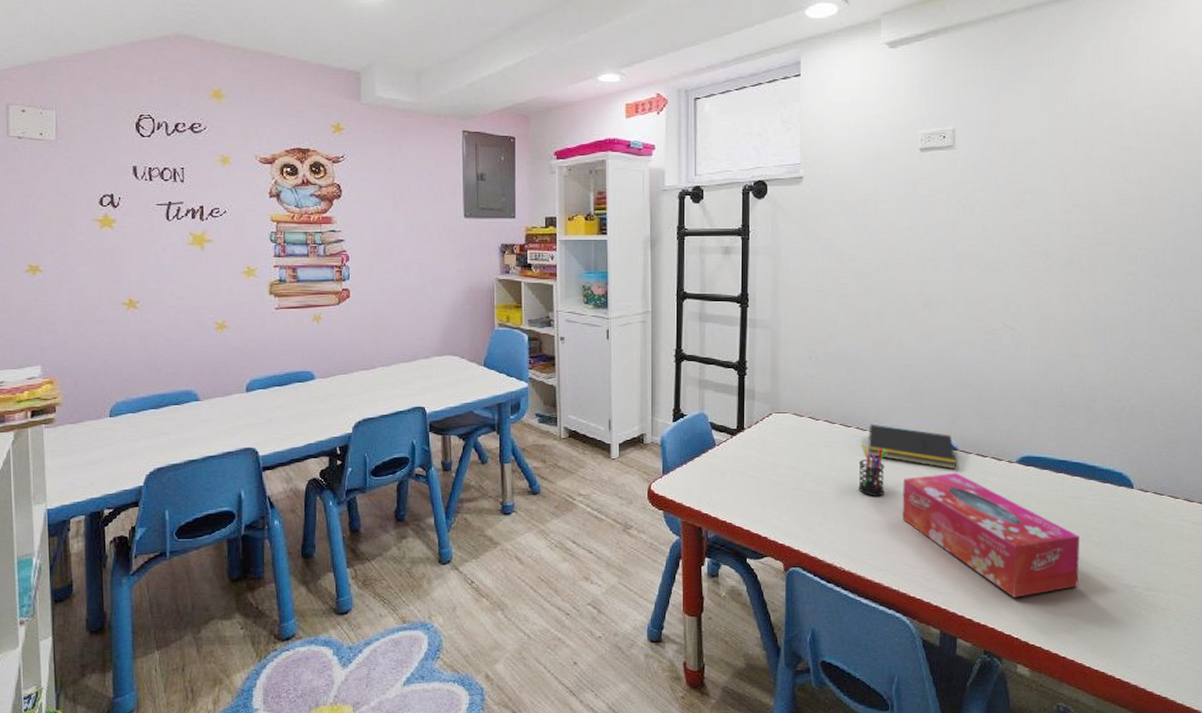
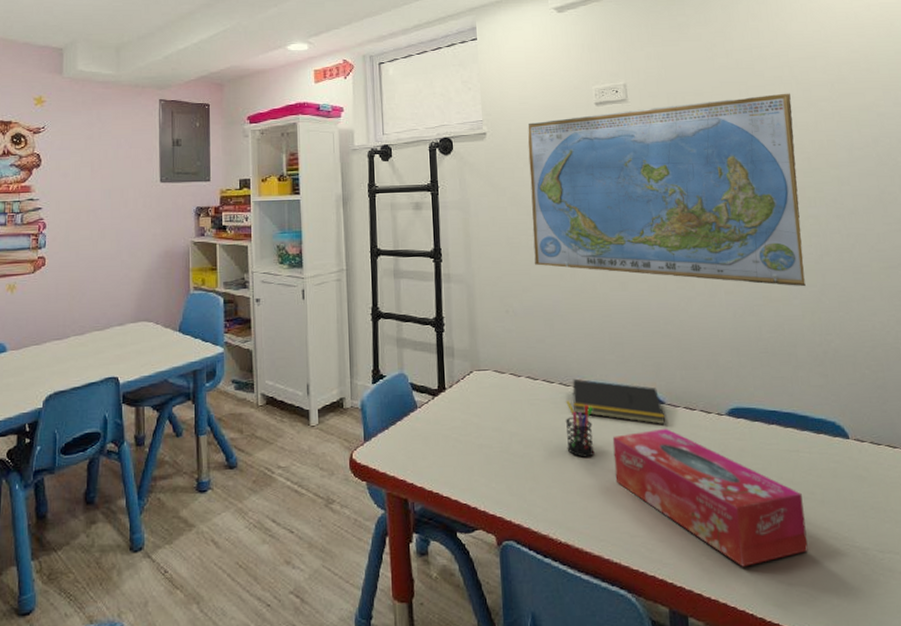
world map: none [842,144,1128,344] -> present [528,93,806,287]

